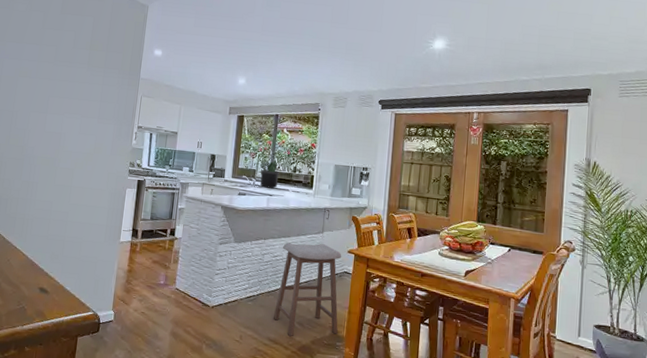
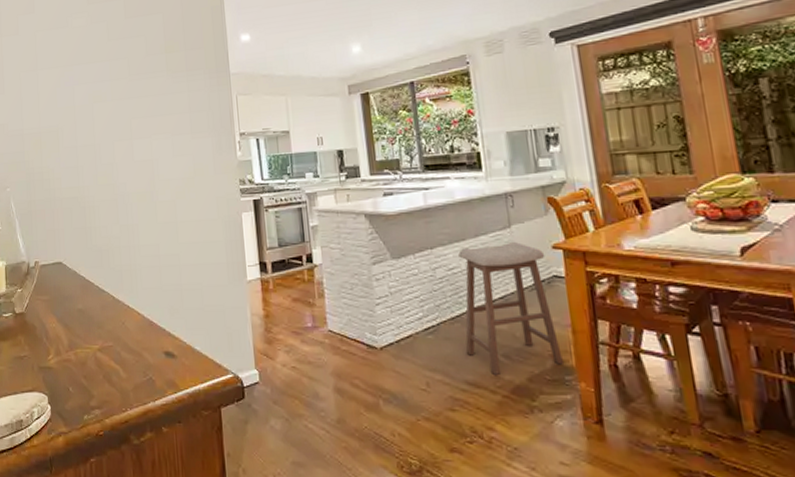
planter: present [260,157,279,189] -> none [403,139,433,181]

